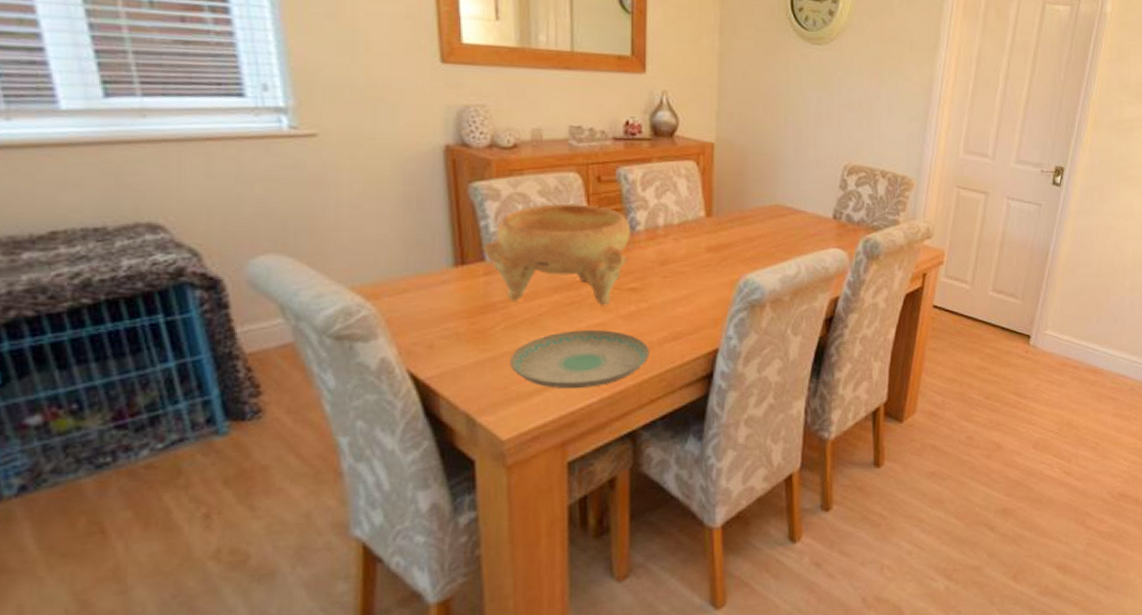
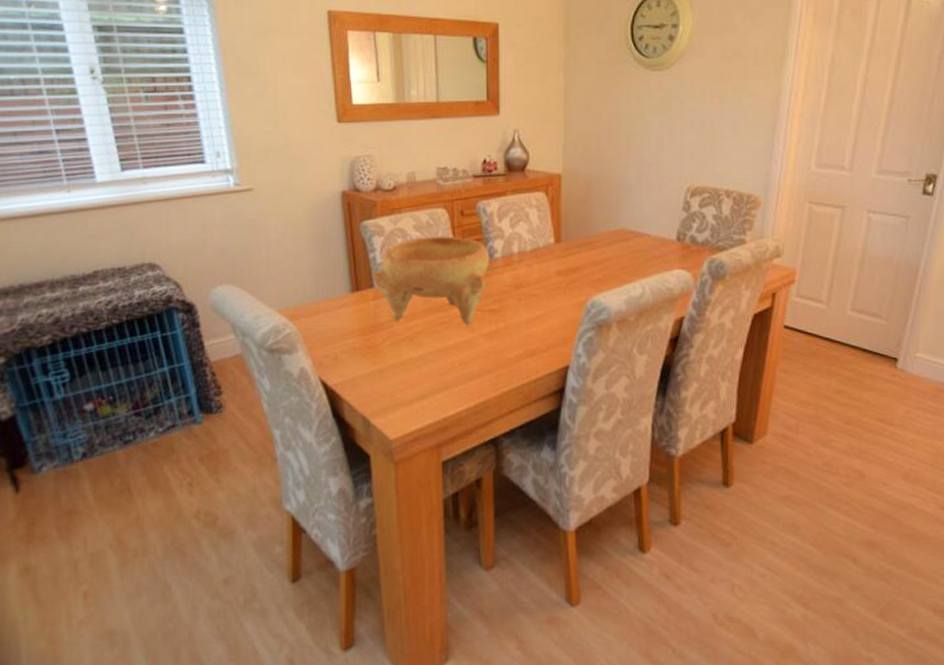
plate: present [510,330,650,389] -> none [395,347,508,398]

